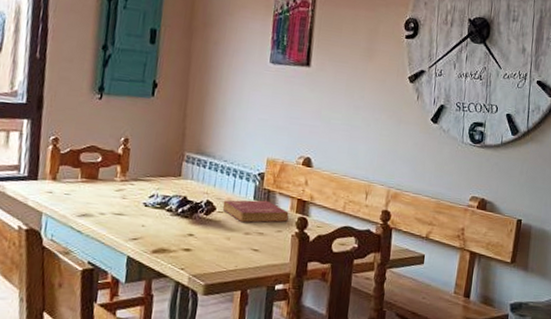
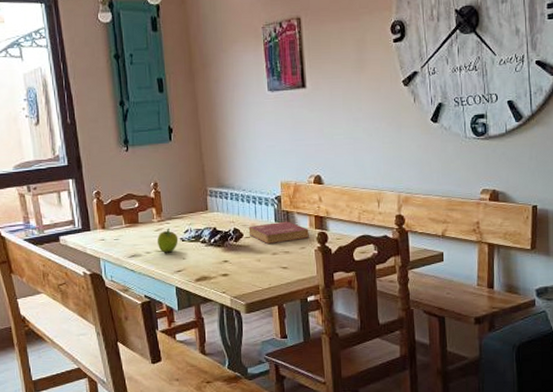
fruit: none [114,189,141,217] -> present [157,227,178,253]

